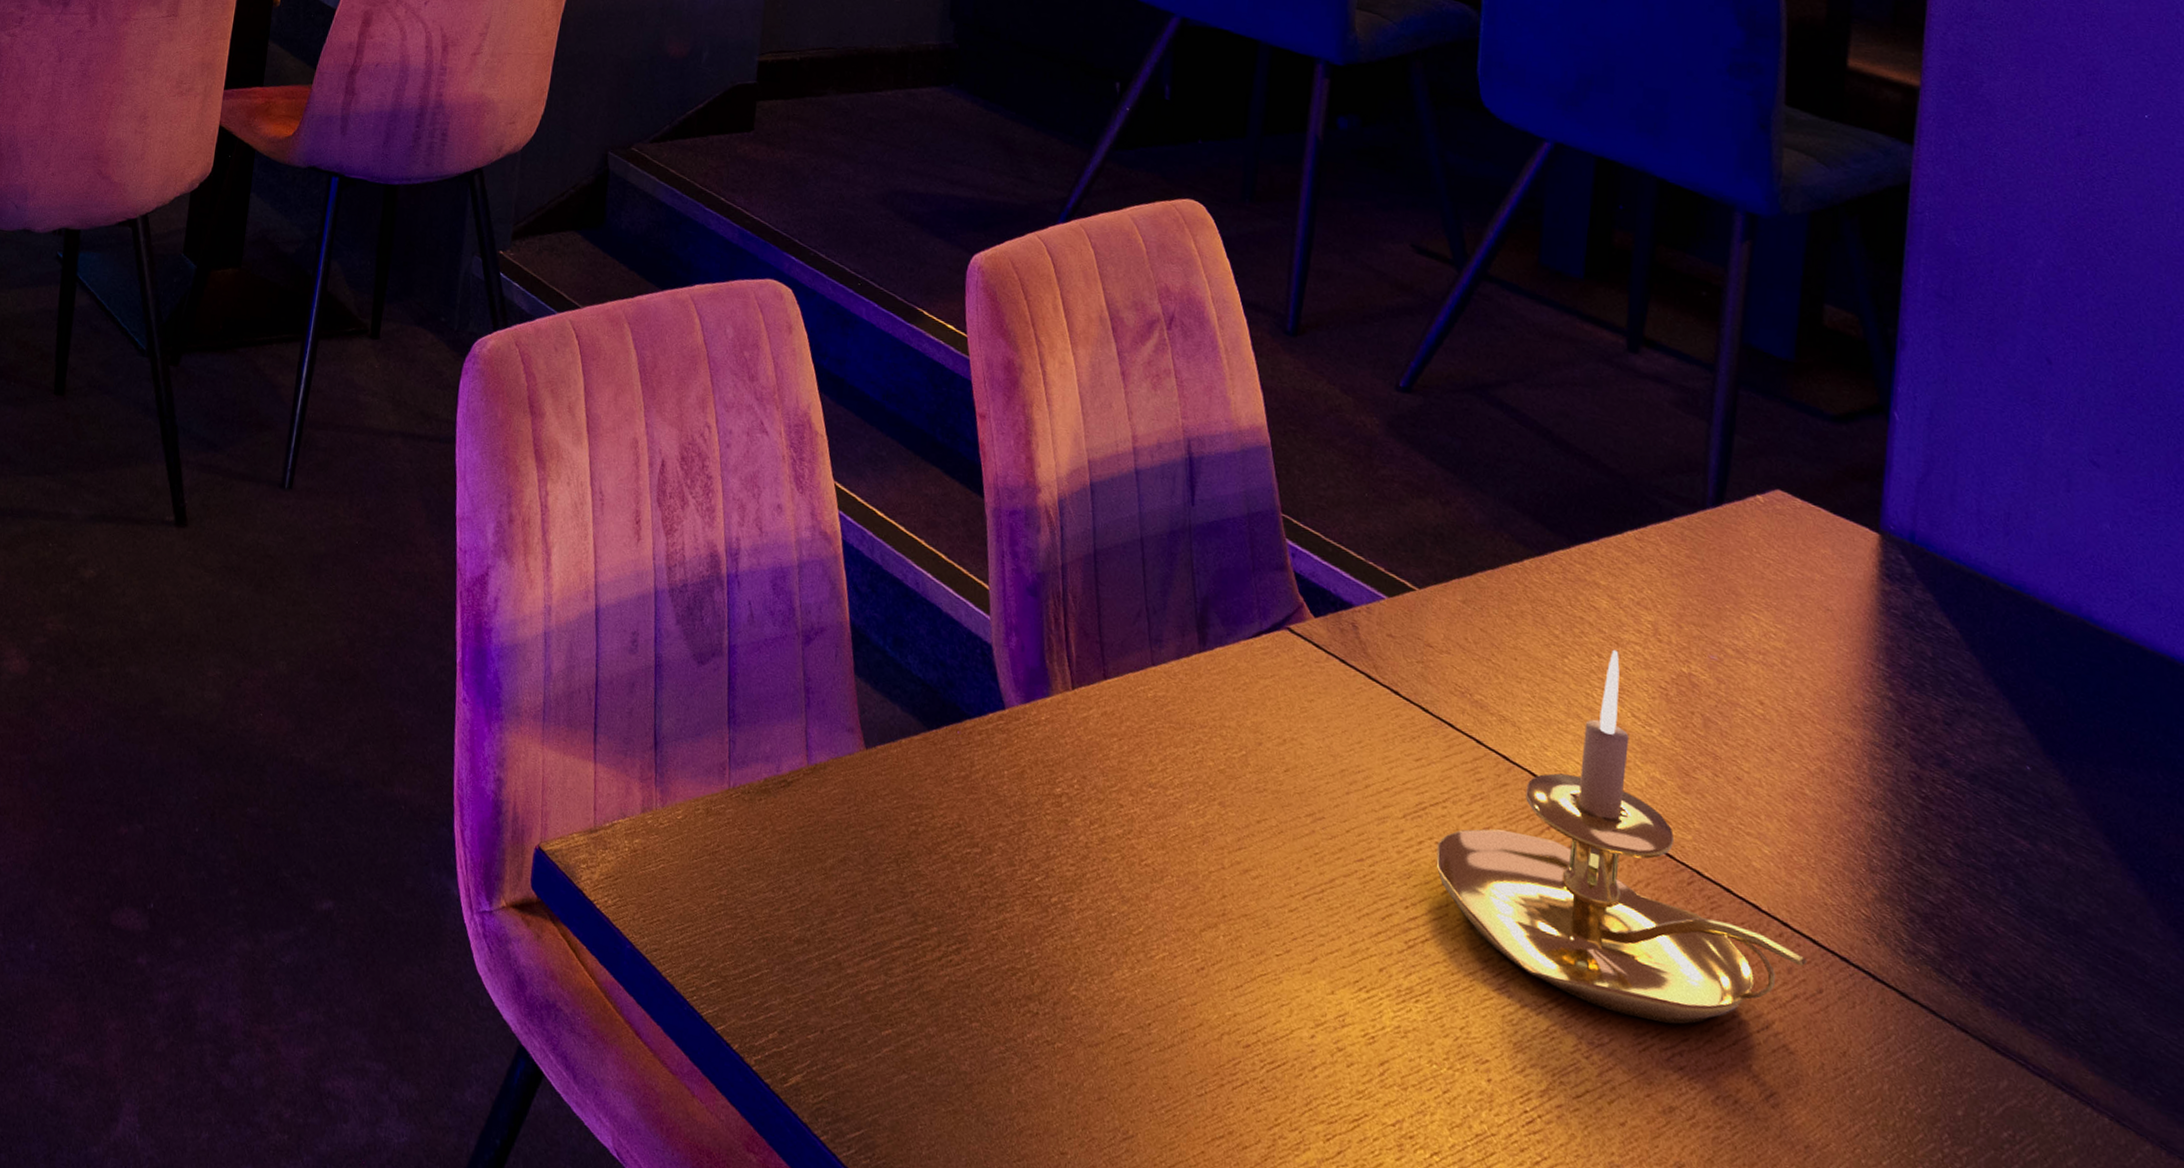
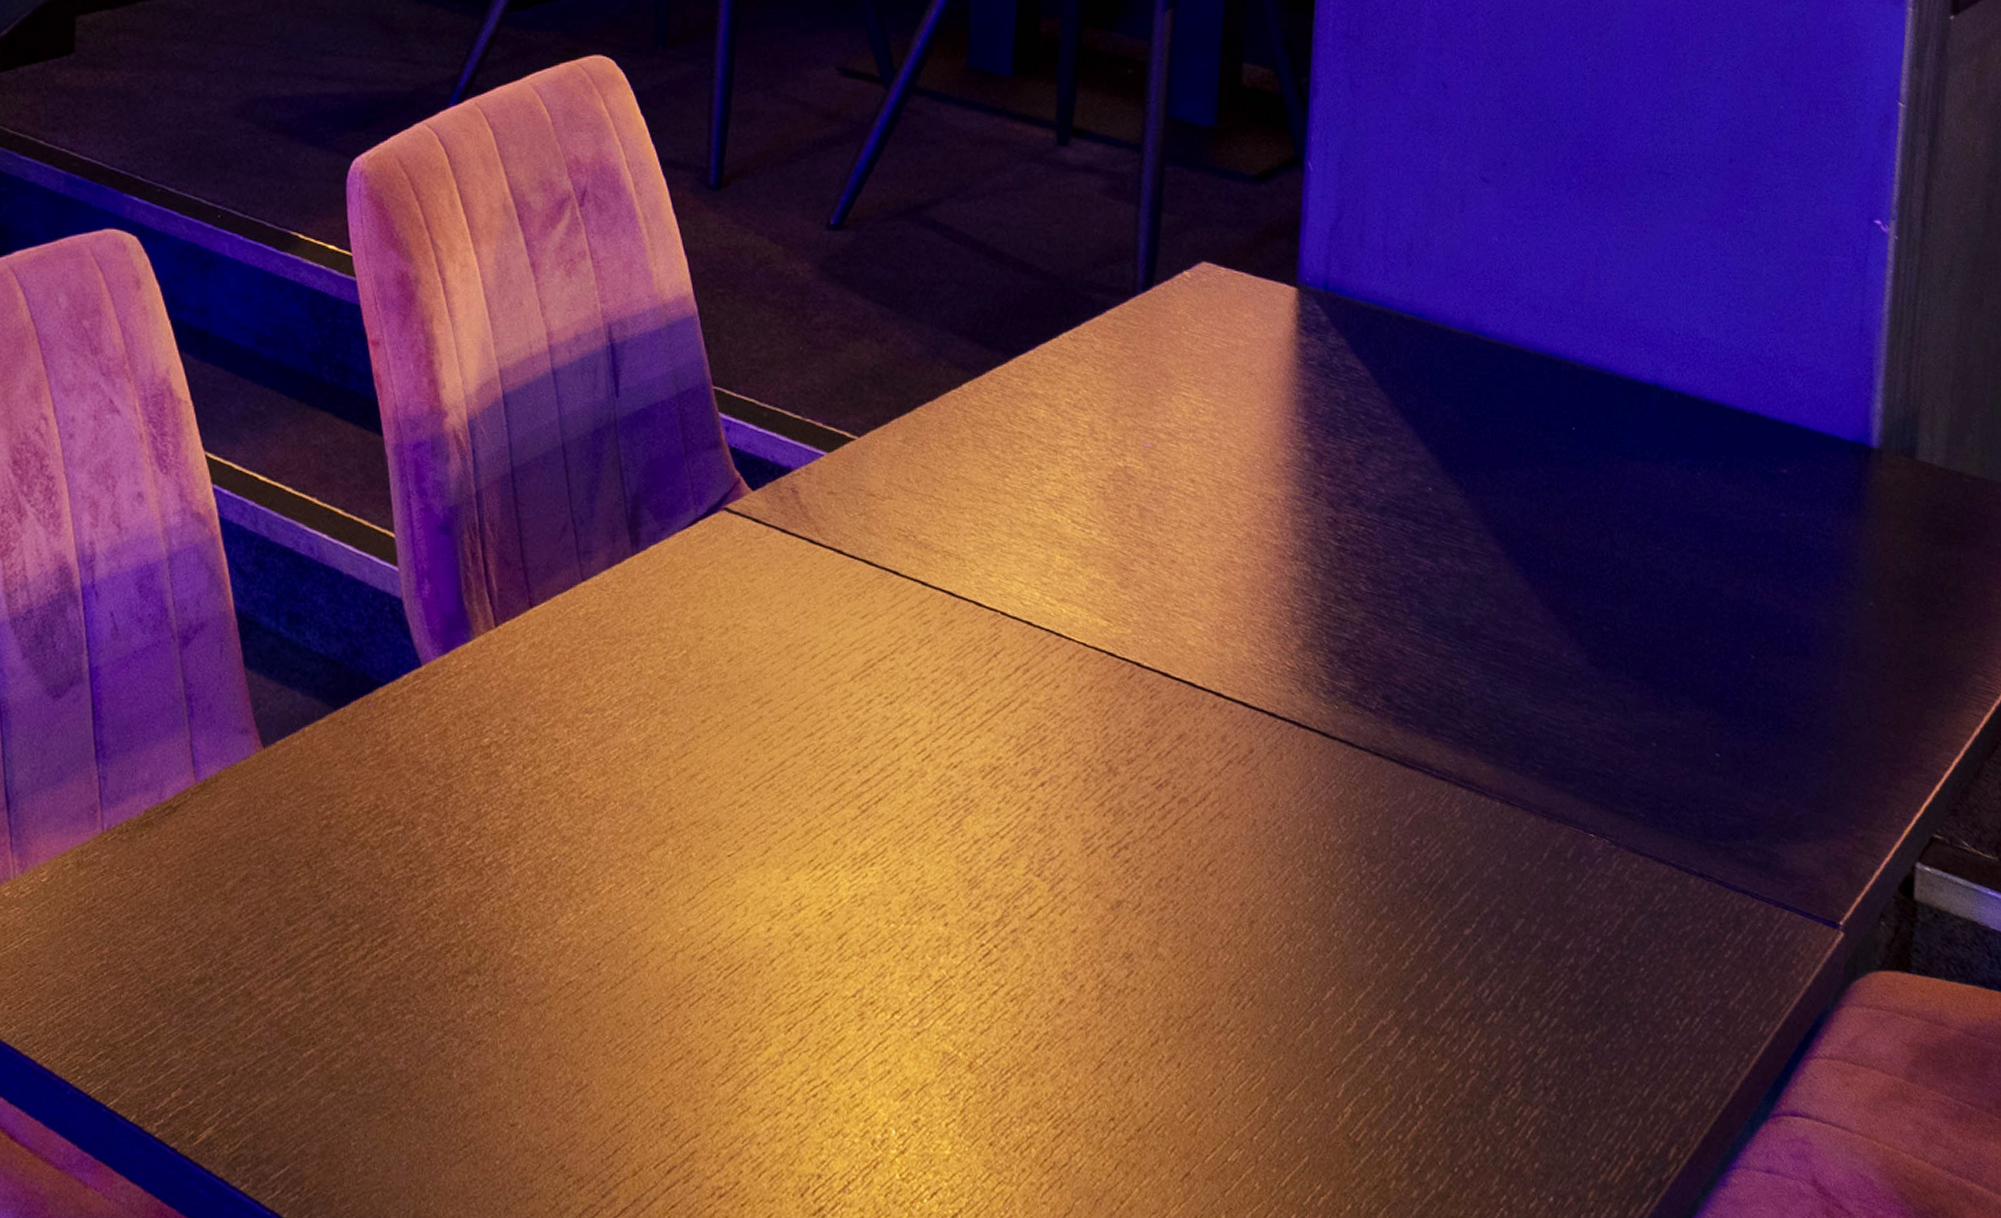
candle holder: present [1436,649,1807,1024] -> none [886,458,1239,823]

